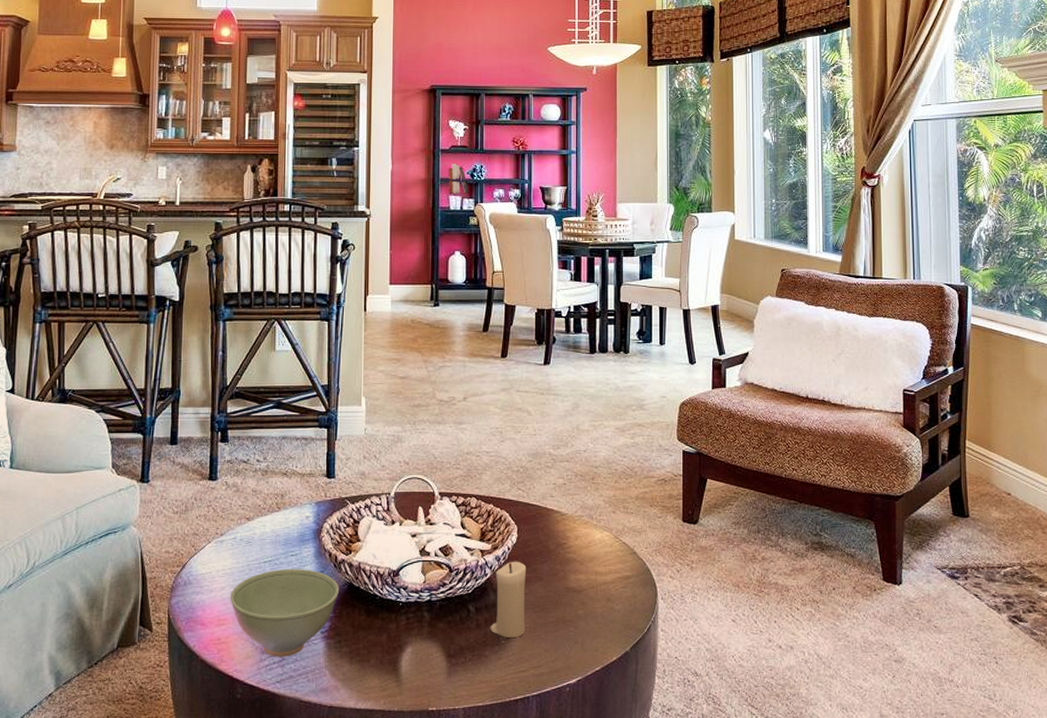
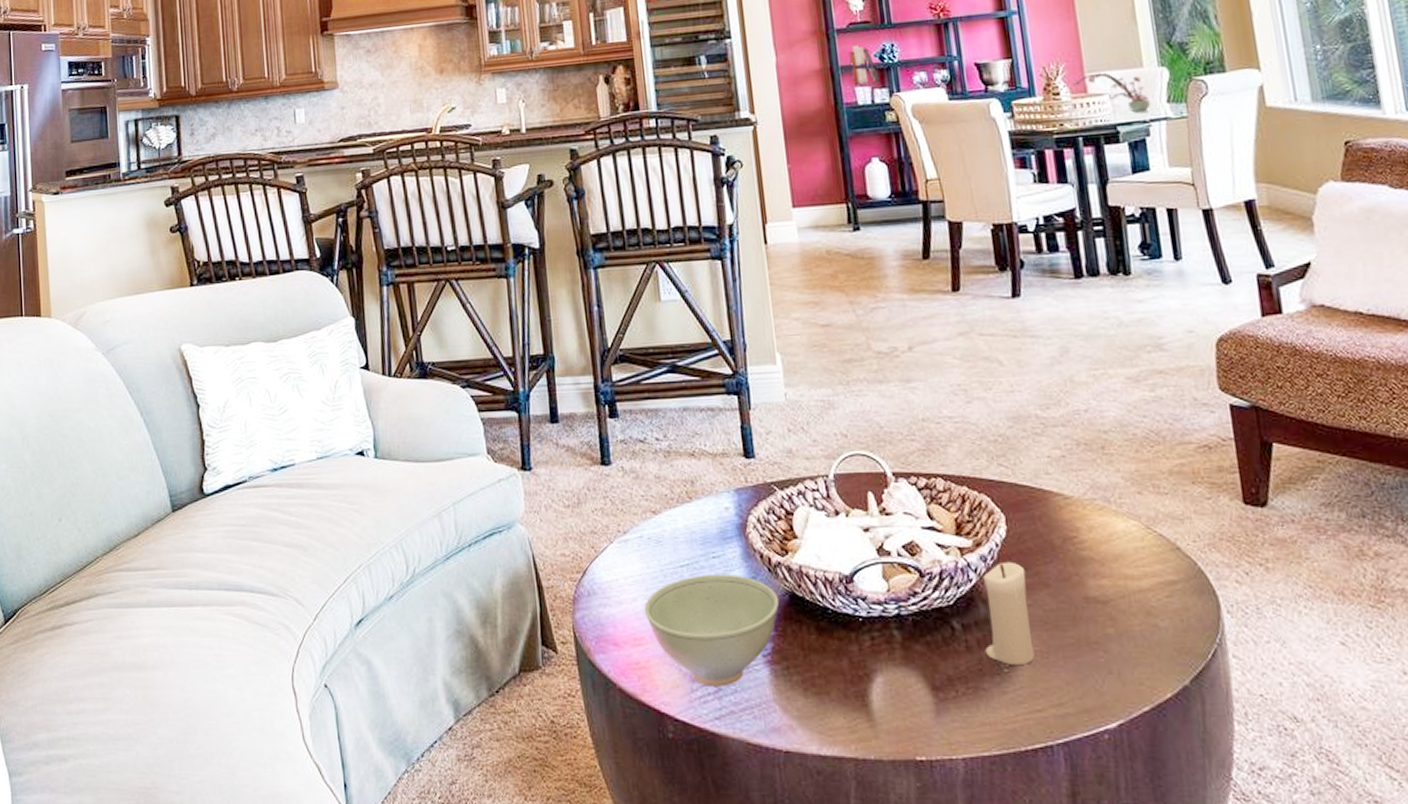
flower arrangement: none [608,203,659,236] -> present [1073,72,1151,113]

